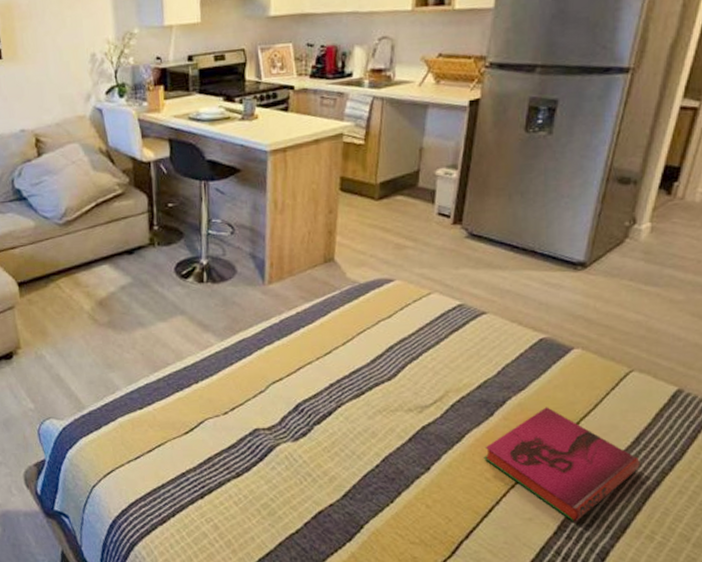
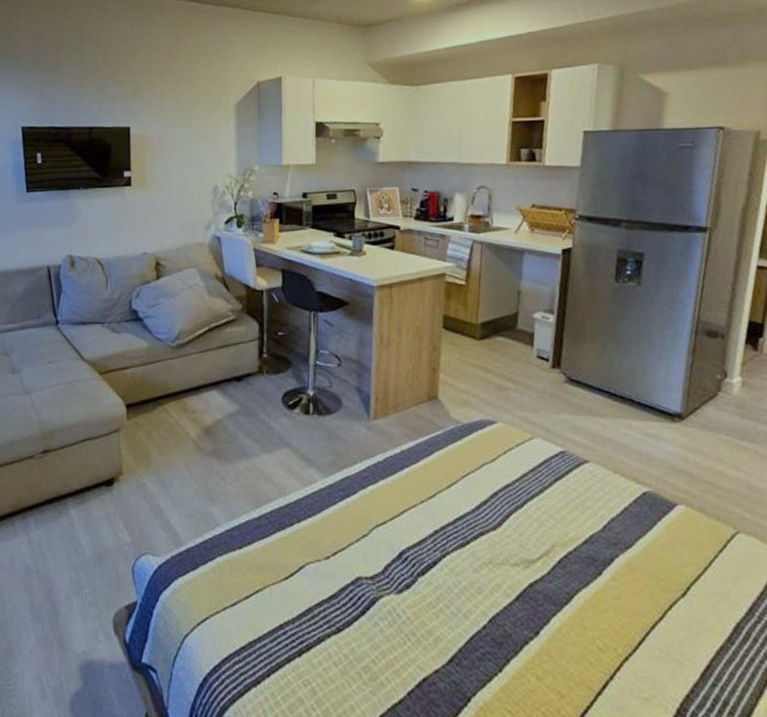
hardback book: present [484,407,640,522] -> none [594,568,757,705]

